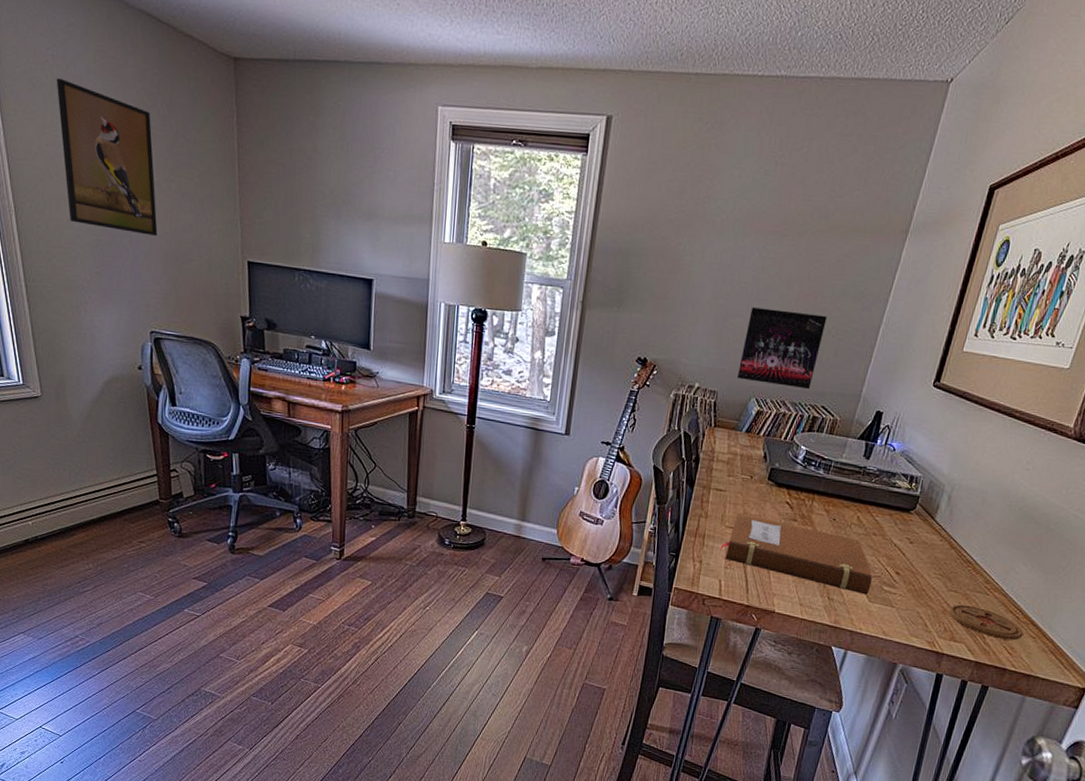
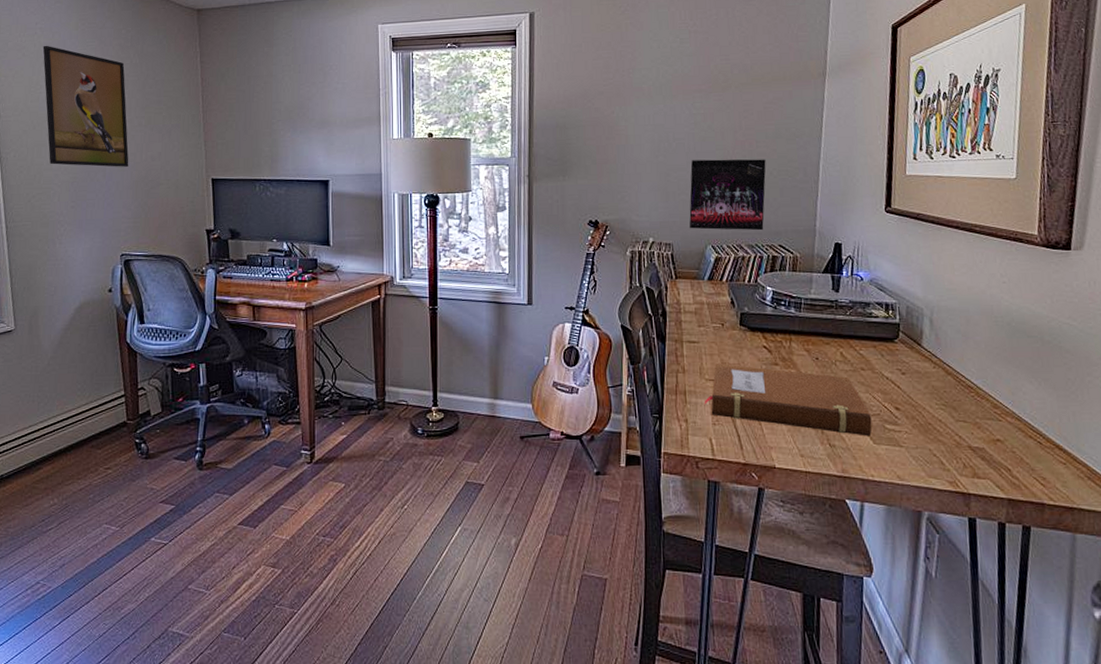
coaster: present [949,604,1024,641] -> none [963,435,1052,470]

